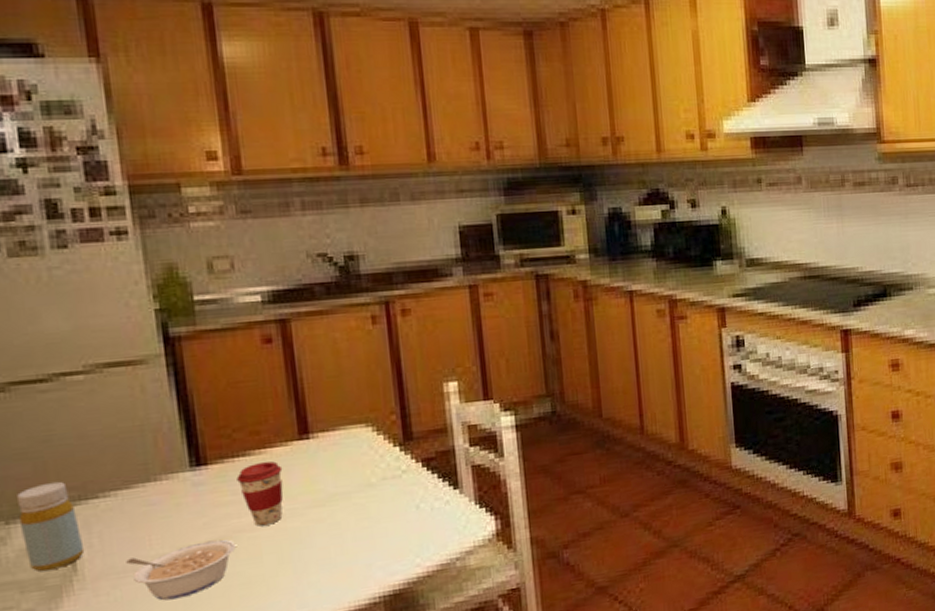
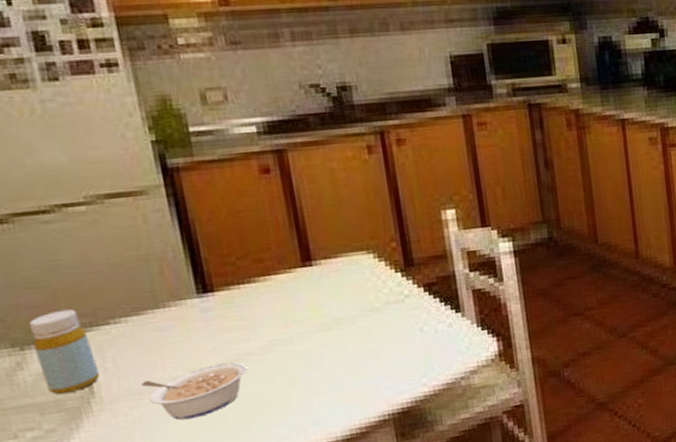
coffee cup: present [236,461,284,527] -> none [243,287,291,350]

